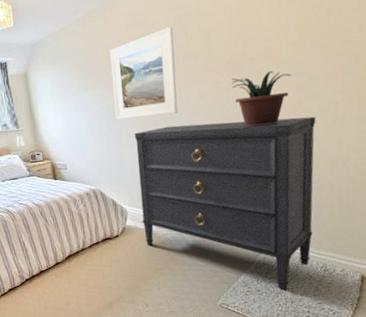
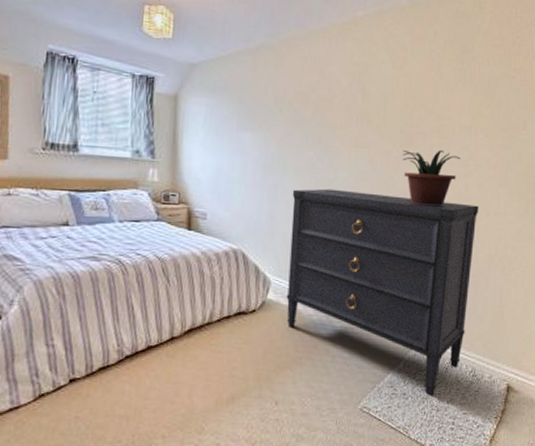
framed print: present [110,27,178,120] -> none [275,81,351,177]

